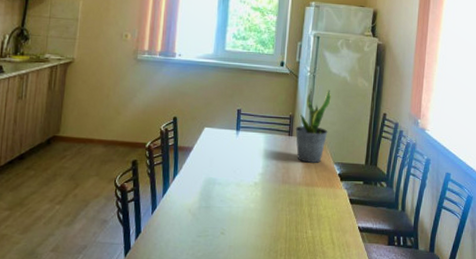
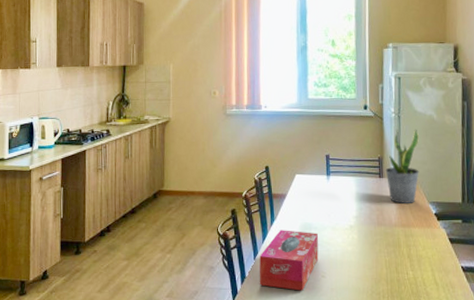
tissue box: none [155,184,221,248] -> present [259,230,319,291]

